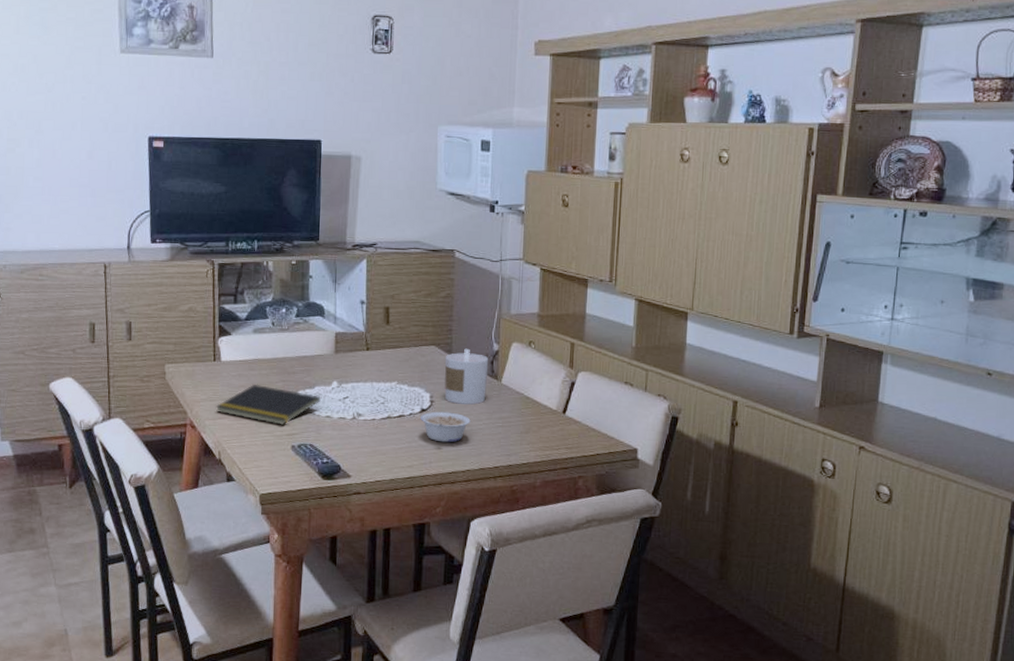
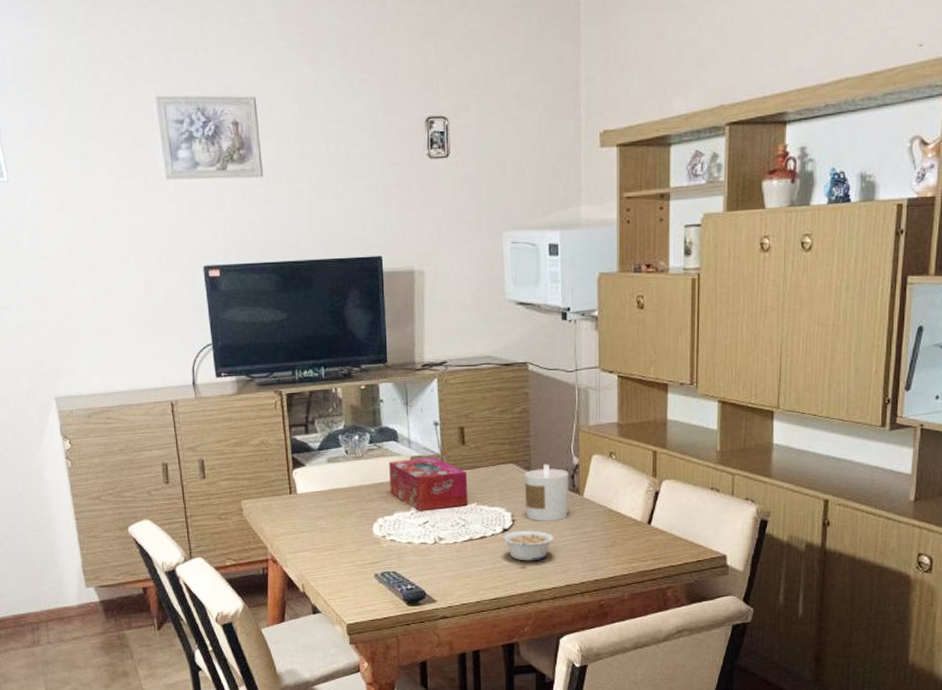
notepad: present [215,384,321,425] -> none [295,514,401,554]
tissue box: none [313,334,390,387] -> present [389,456,468,511]

